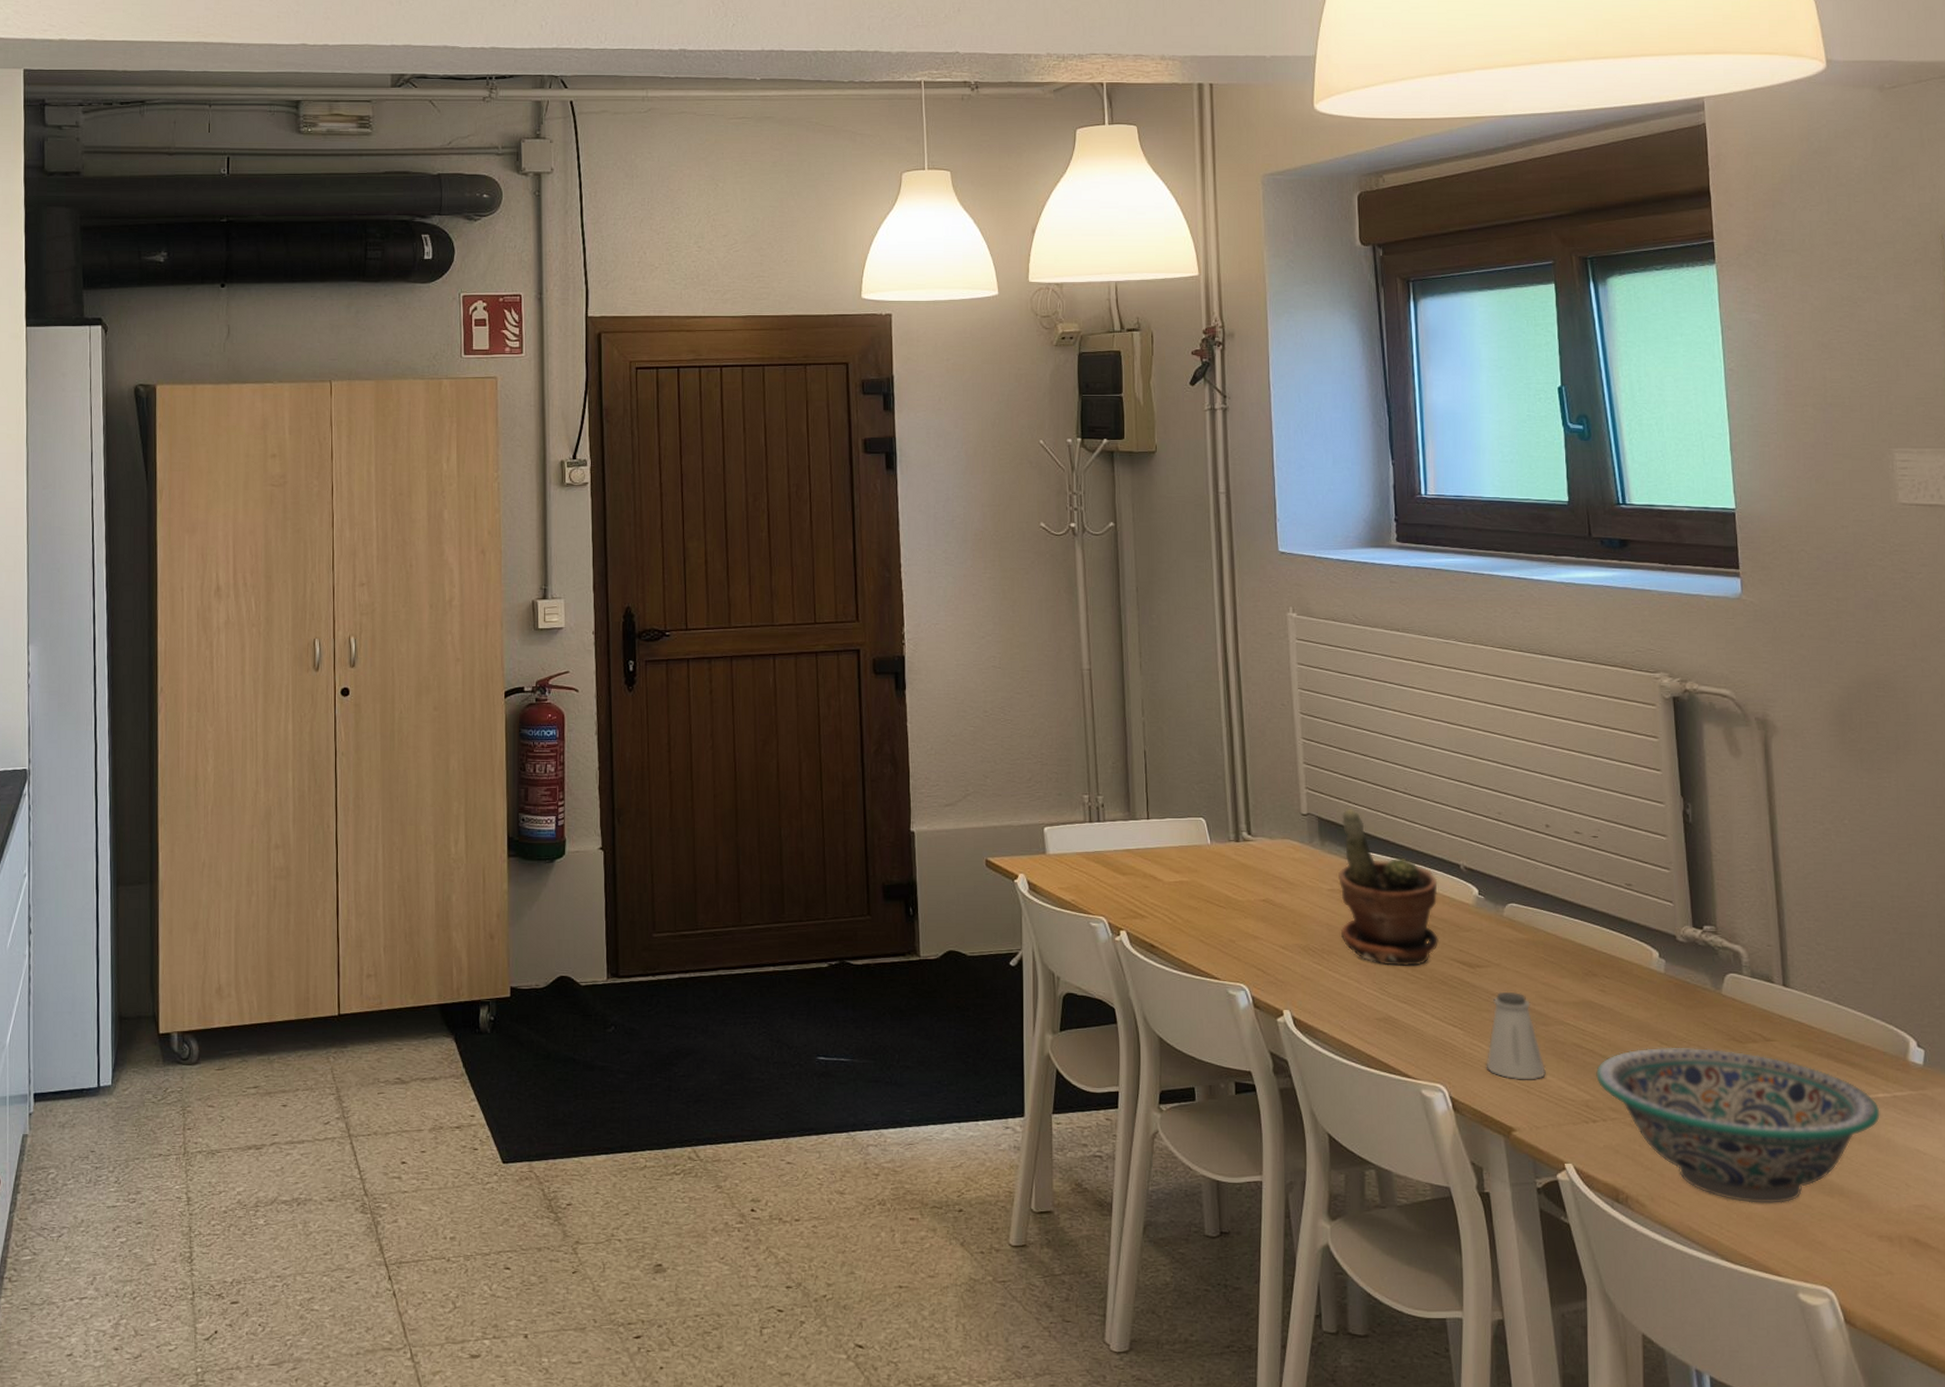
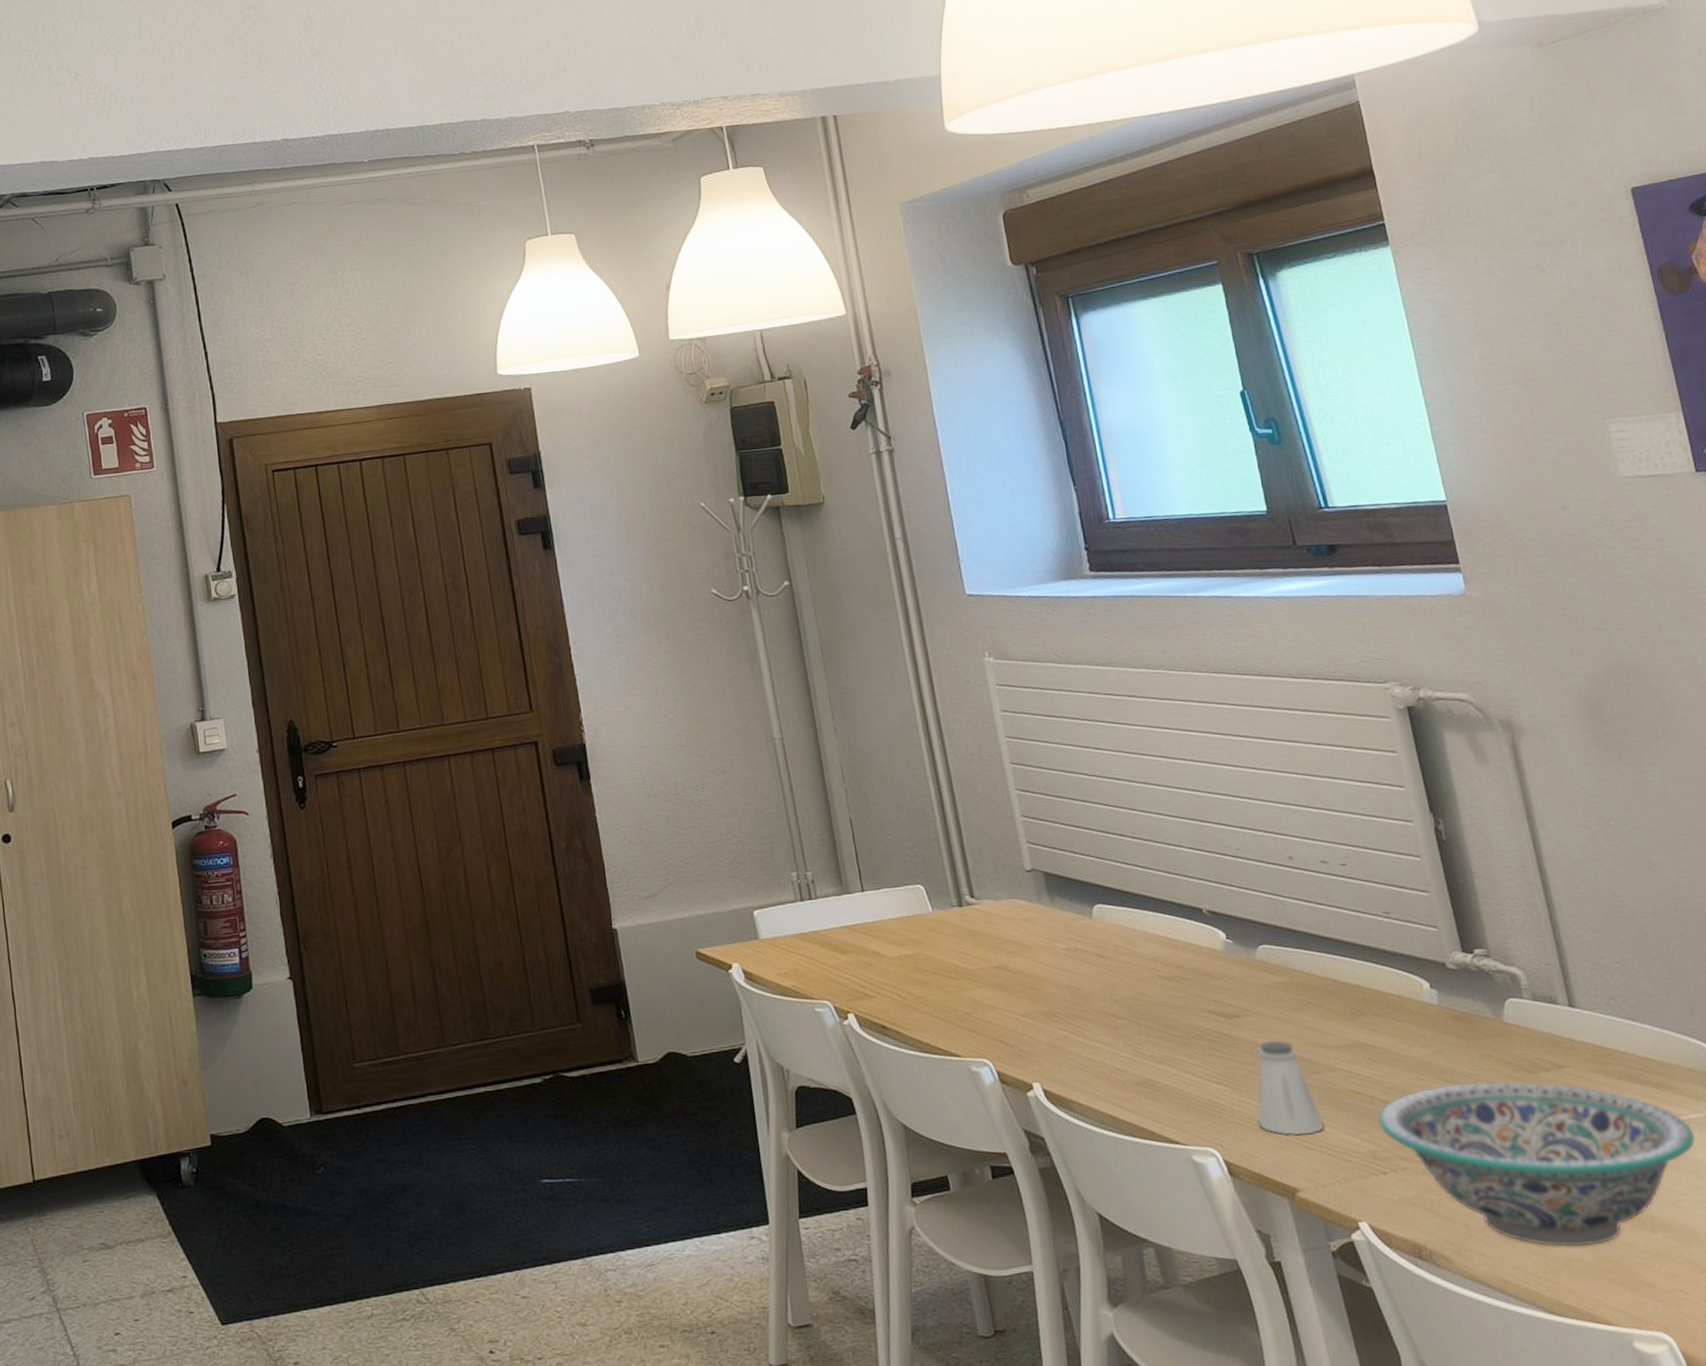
potted plant: present [1337,808,1440,966] -> none [1068,859,1191,1025]

